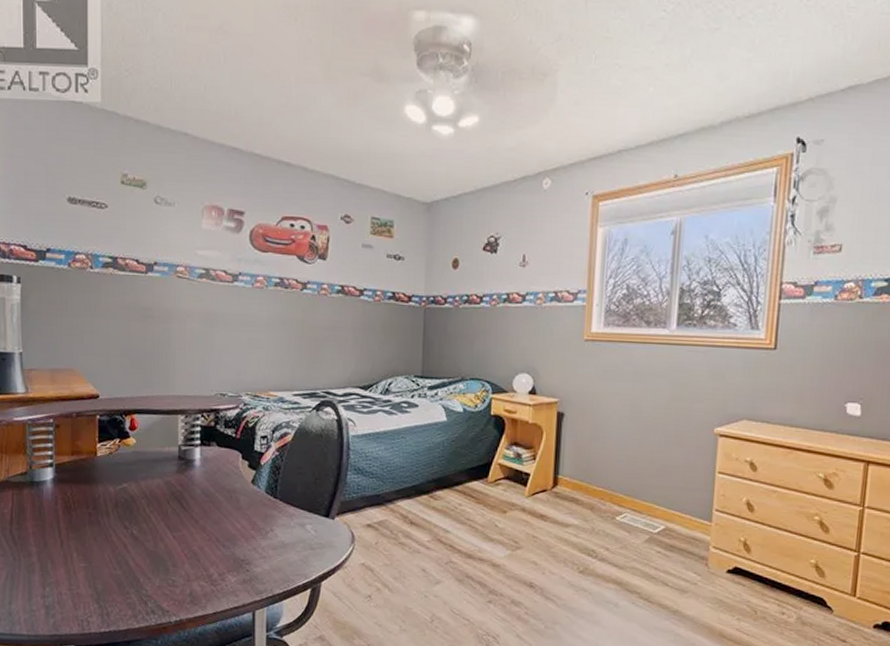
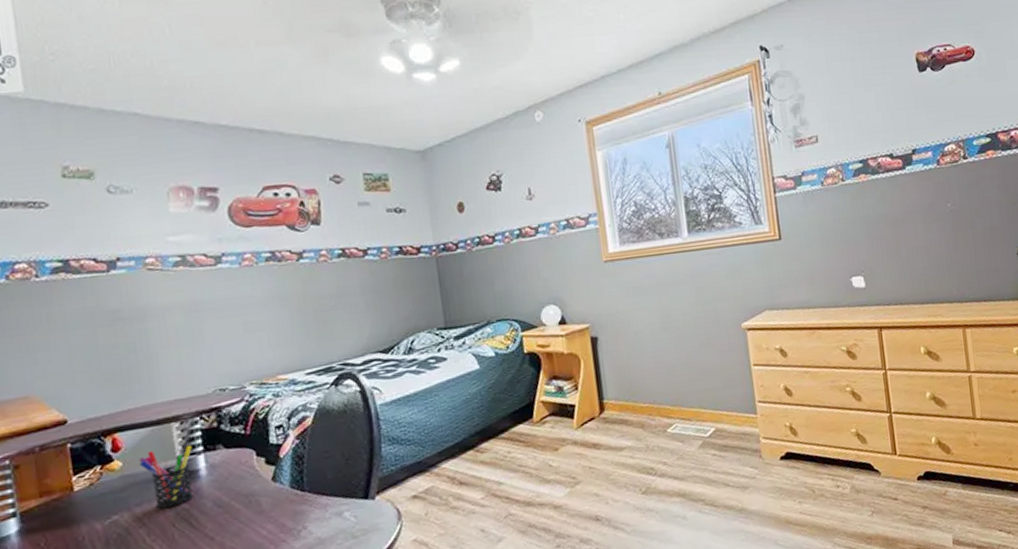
pen holder: none [149,435,192,487] -> present [138,445,194,509]

